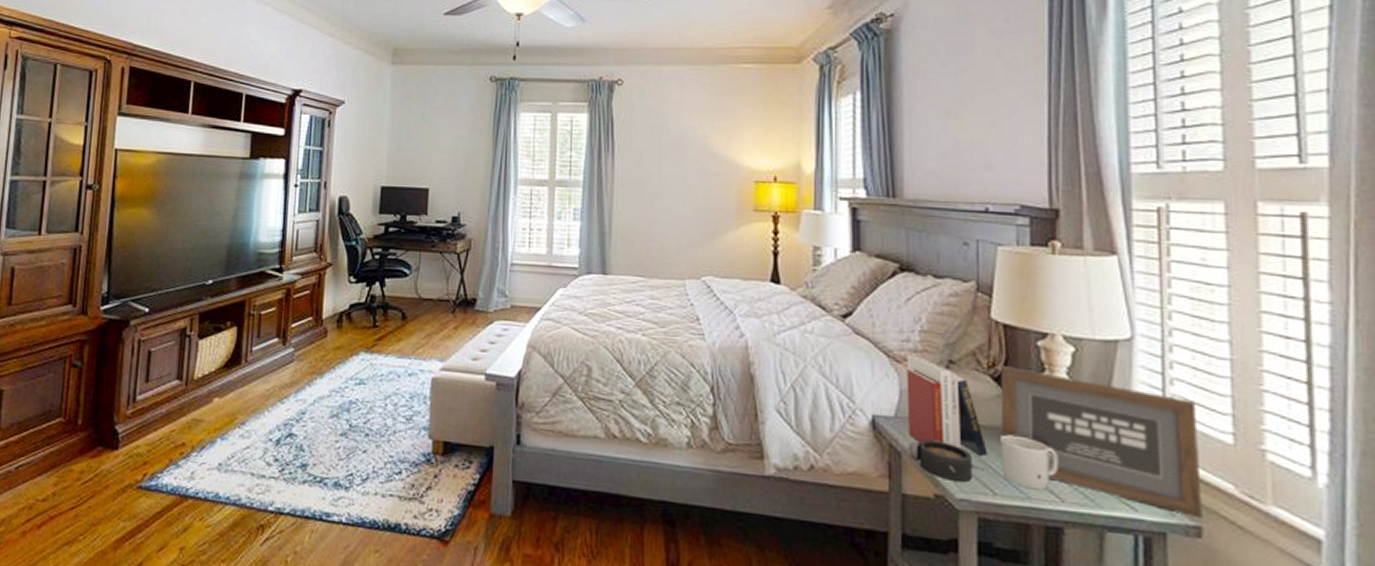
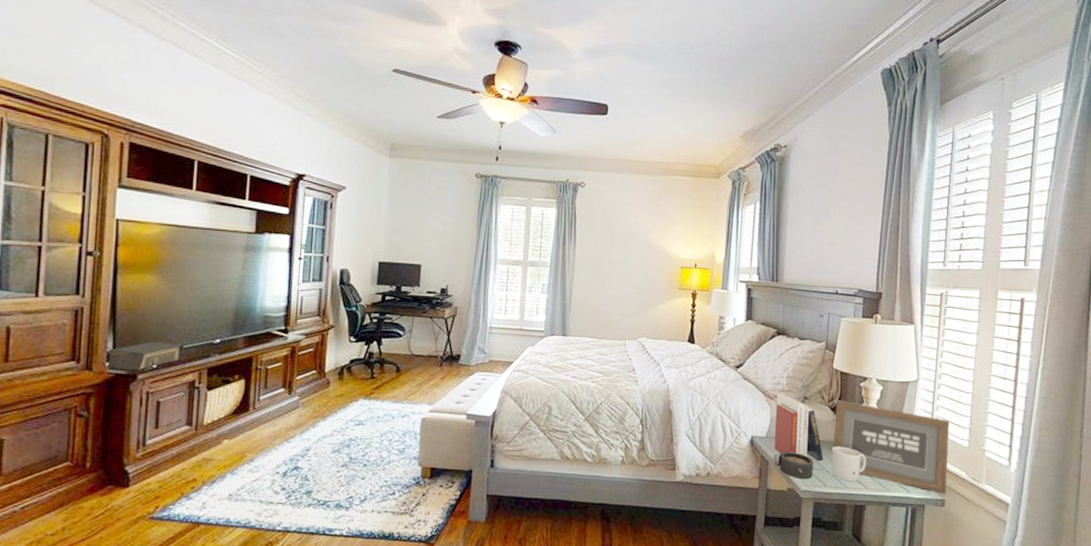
speaker: none [102,282,176,316] -> present [107,341,184,371]

